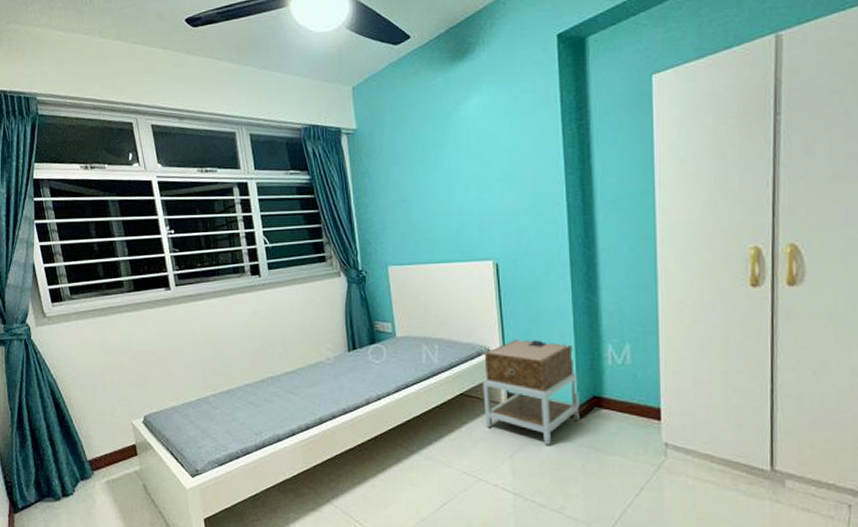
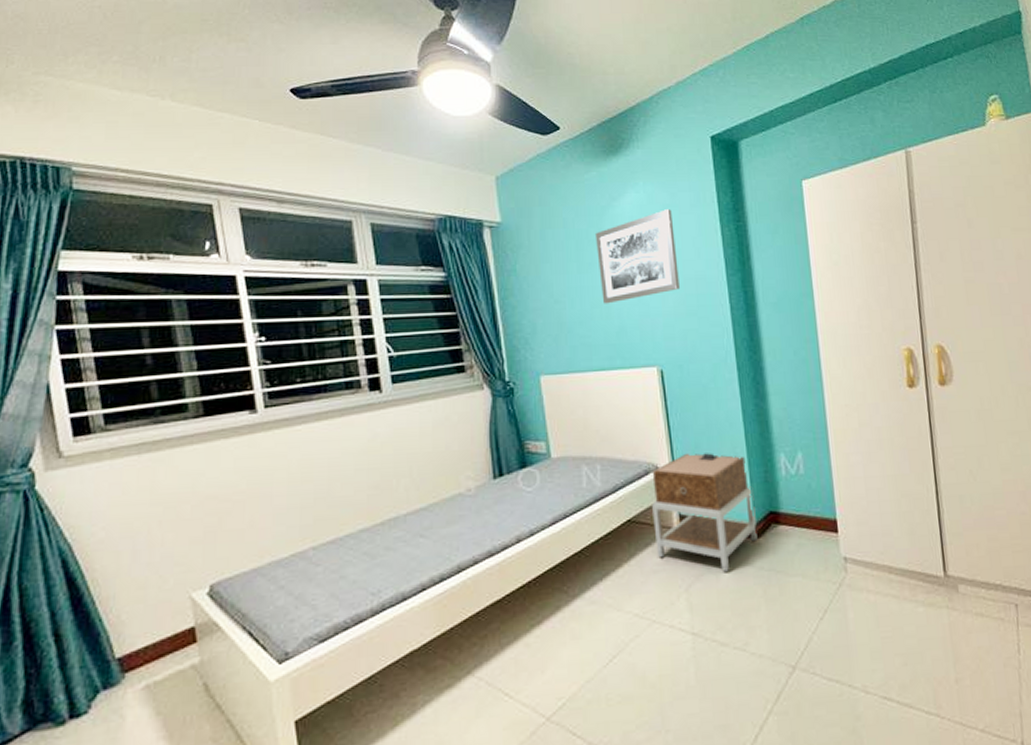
wall art: none [439,111,518,202] -> present [594,209,680,304]

